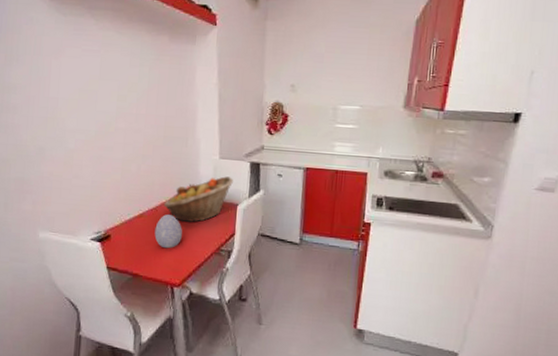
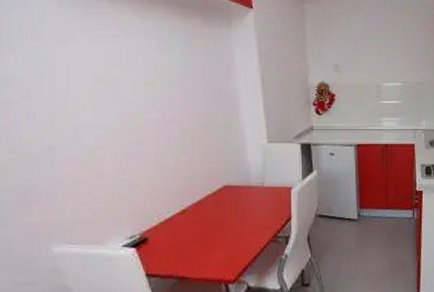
decorative egg: present [154,214,182,249] -> none [201,206,233,244]
fruit basket: present [163,176,233,223] -> none [209,160,284,213]

